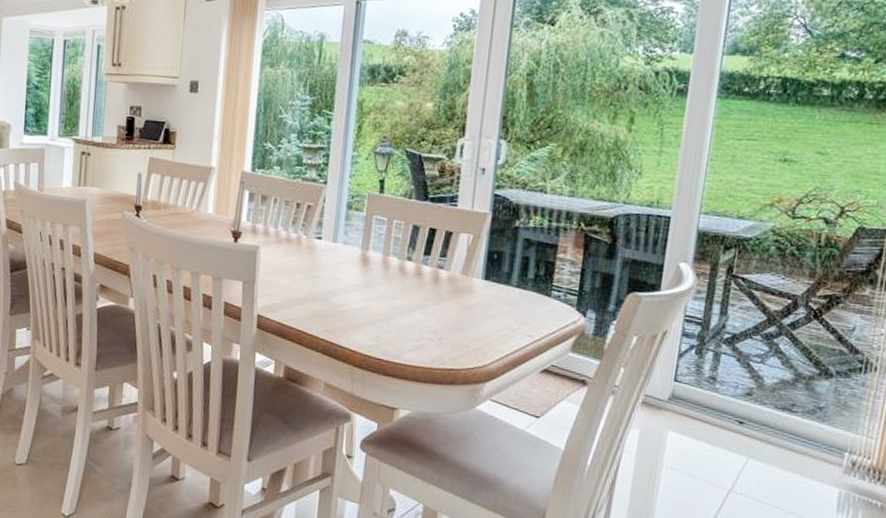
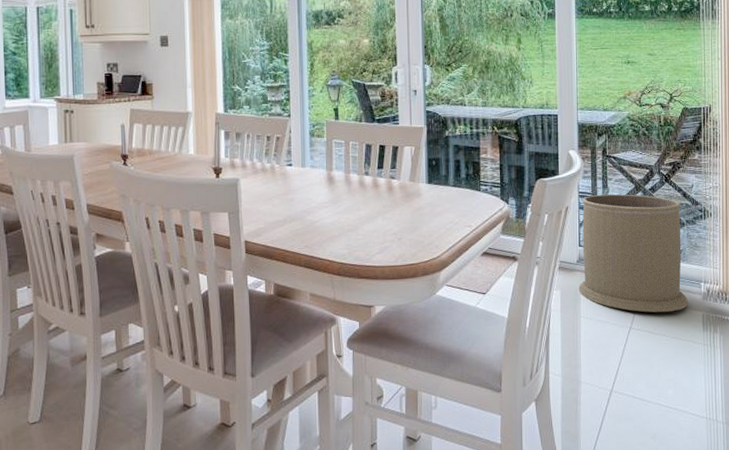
trash can: none [665,321,832,482] -> present [578,194,689,313]

